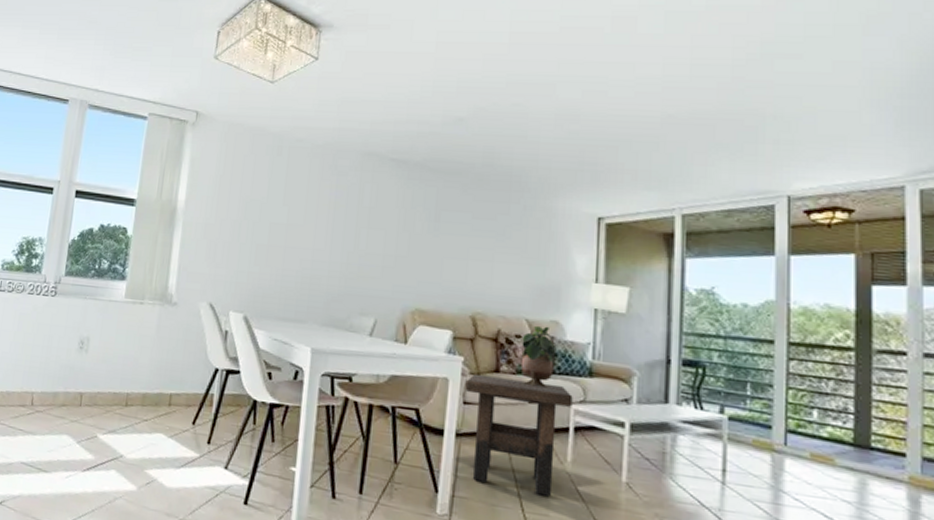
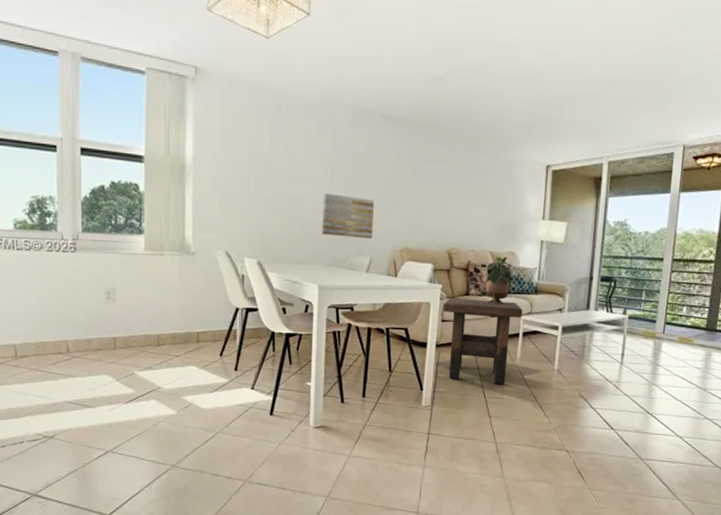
wall art: none [319,242,381,298] -> present [322,192,374,240]

